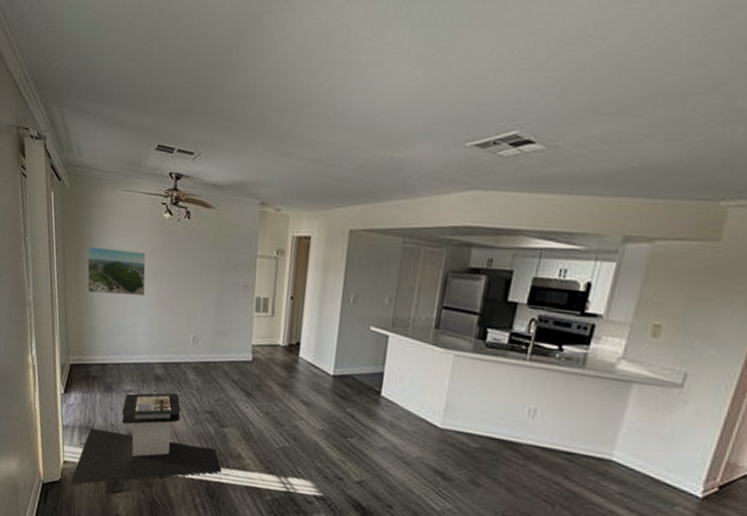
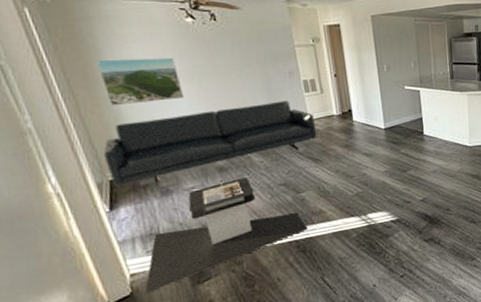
sofa: none [71,311,258,380] -> present [103,100,318,186]

